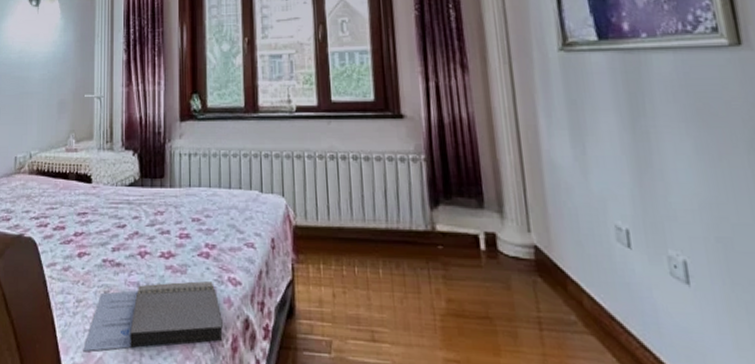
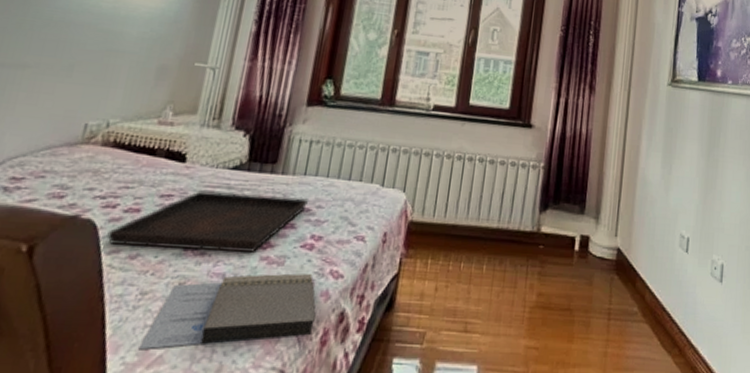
serving tray: none [45,207,197,262] -> present [107,190,308,252]

